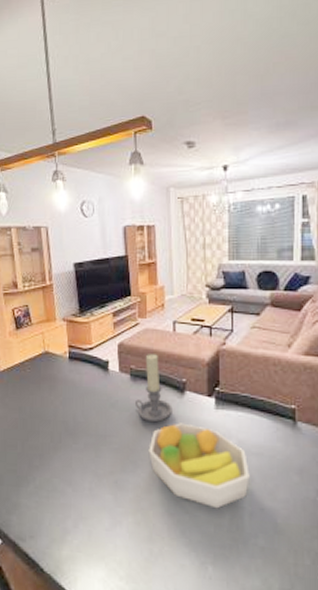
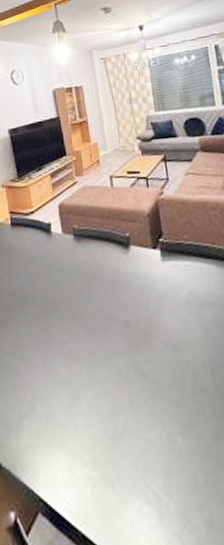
candle holder: present [136,354,172,422] -> none [82,211,120,282]
fruit bowl: present [148,423,250,509] -> none [100,279,207,370]

